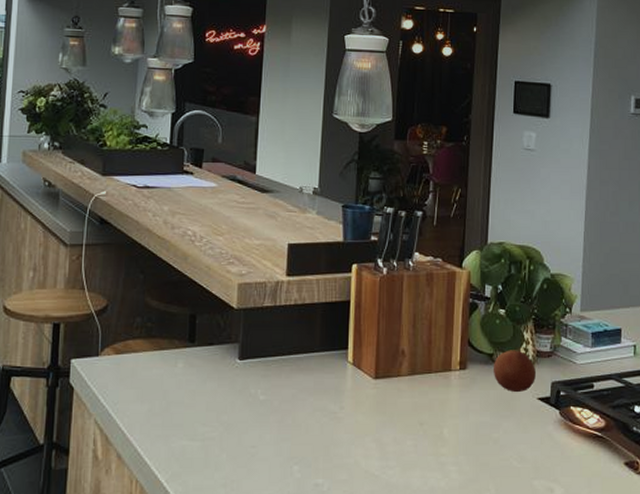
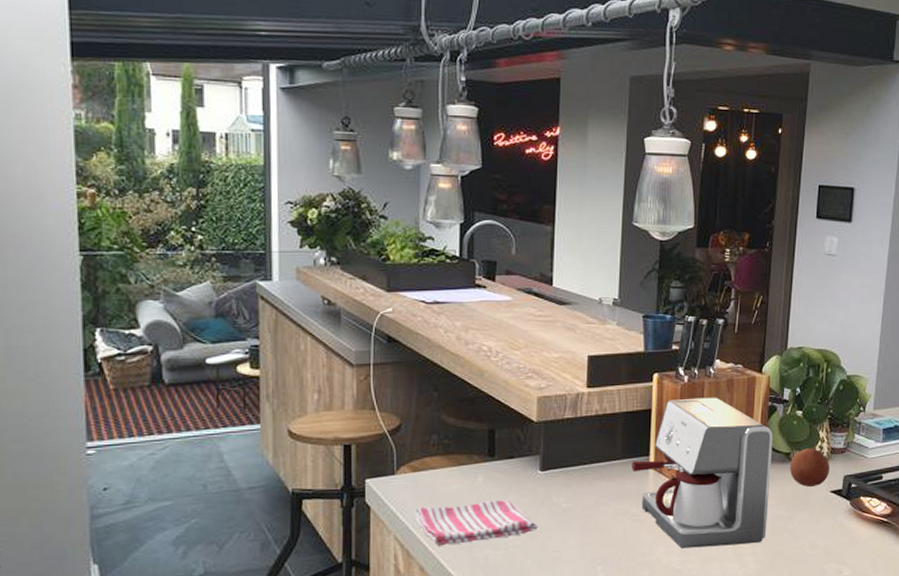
dish towel: none [115,388,234,433] -> present [414,500,537,546]
coffee maker: none [330,291,475,452] -> present [632,397,773,549]

